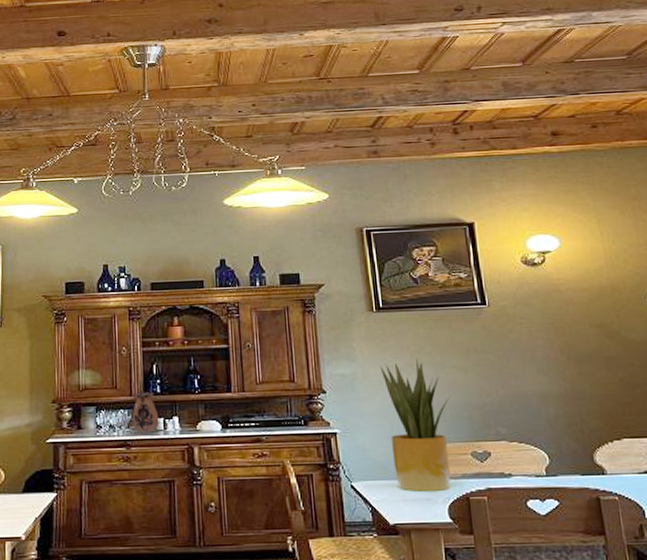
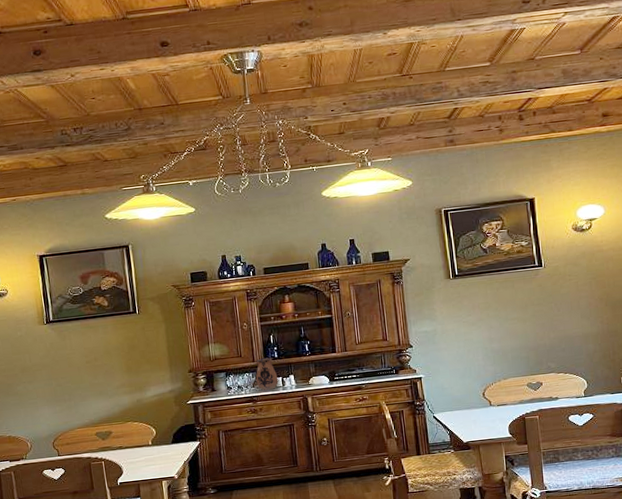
planter: present [380,358,451,493] -> none [456,313,512,417]

